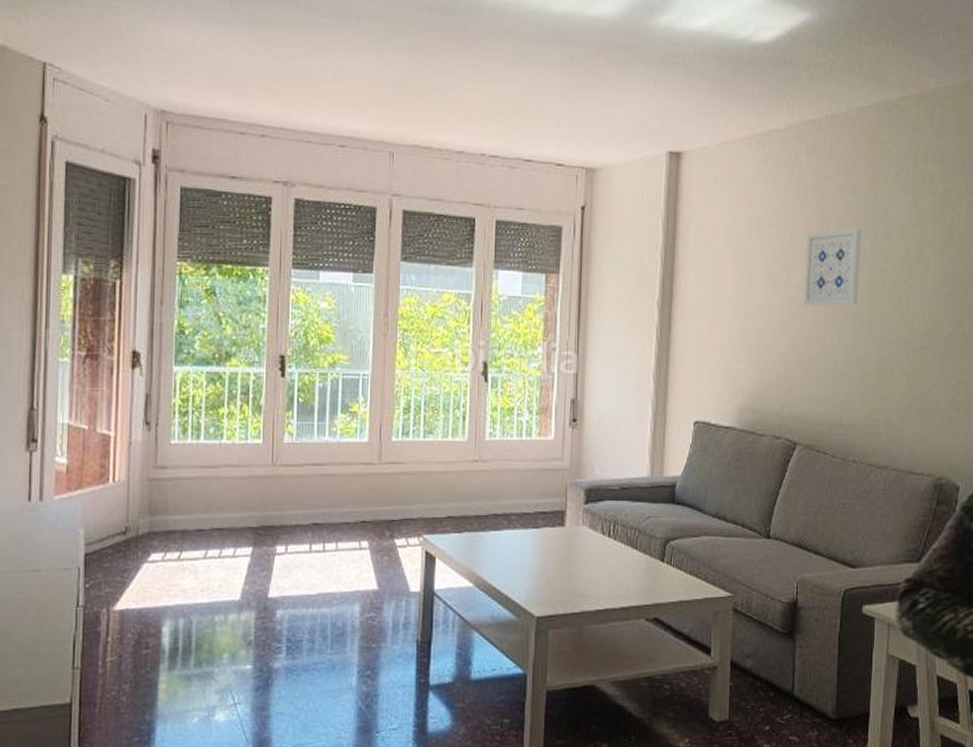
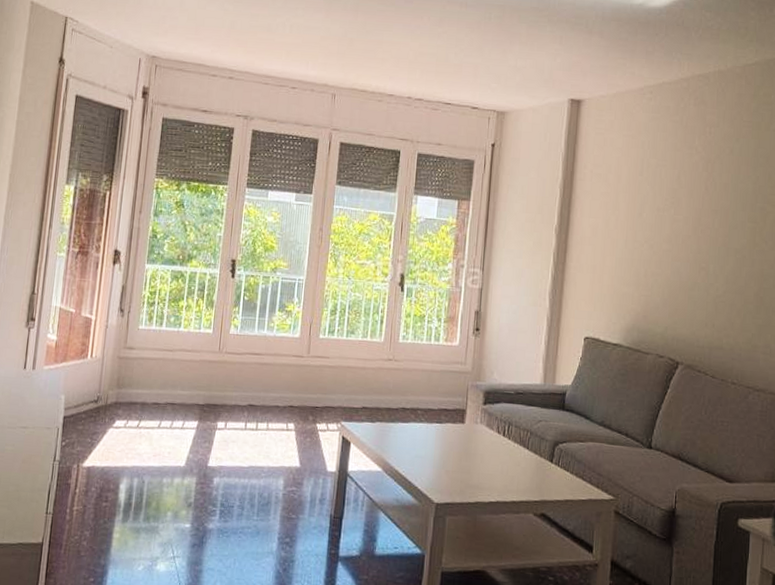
wall art: present [804,228,861,306] -> none [689,171,744,240]

